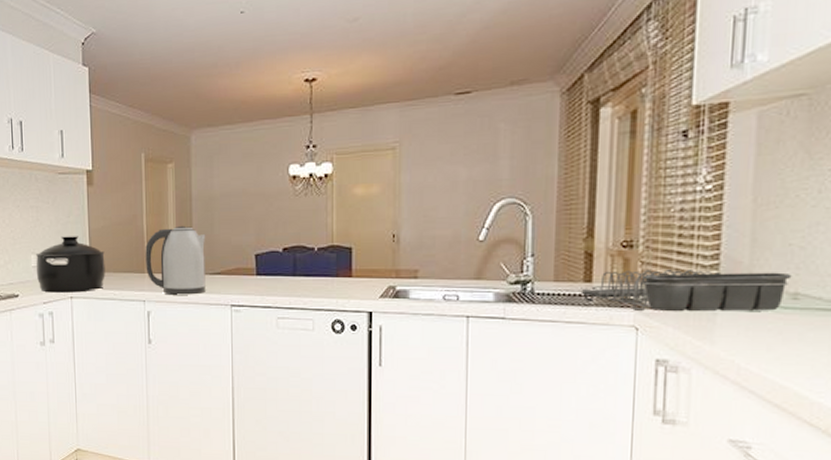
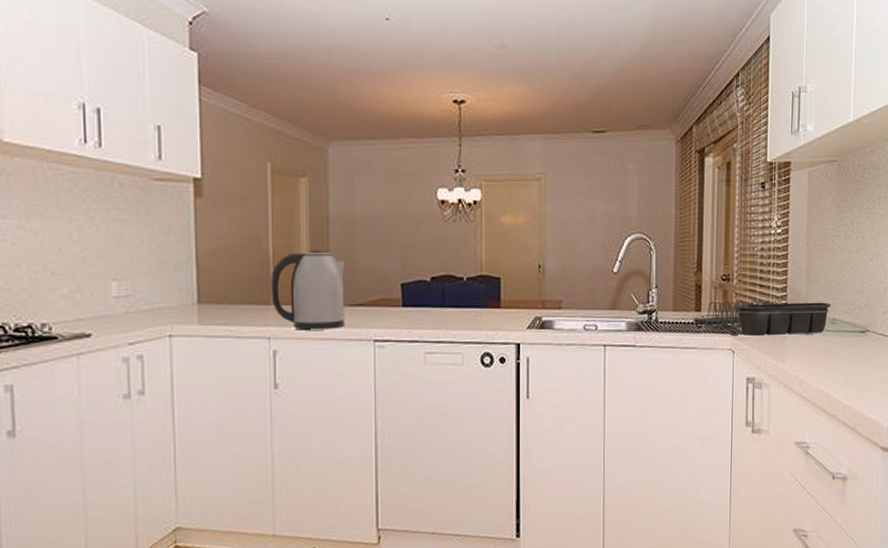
saucepan: present [35,236,105,293] -> none [117,259,218,330]

